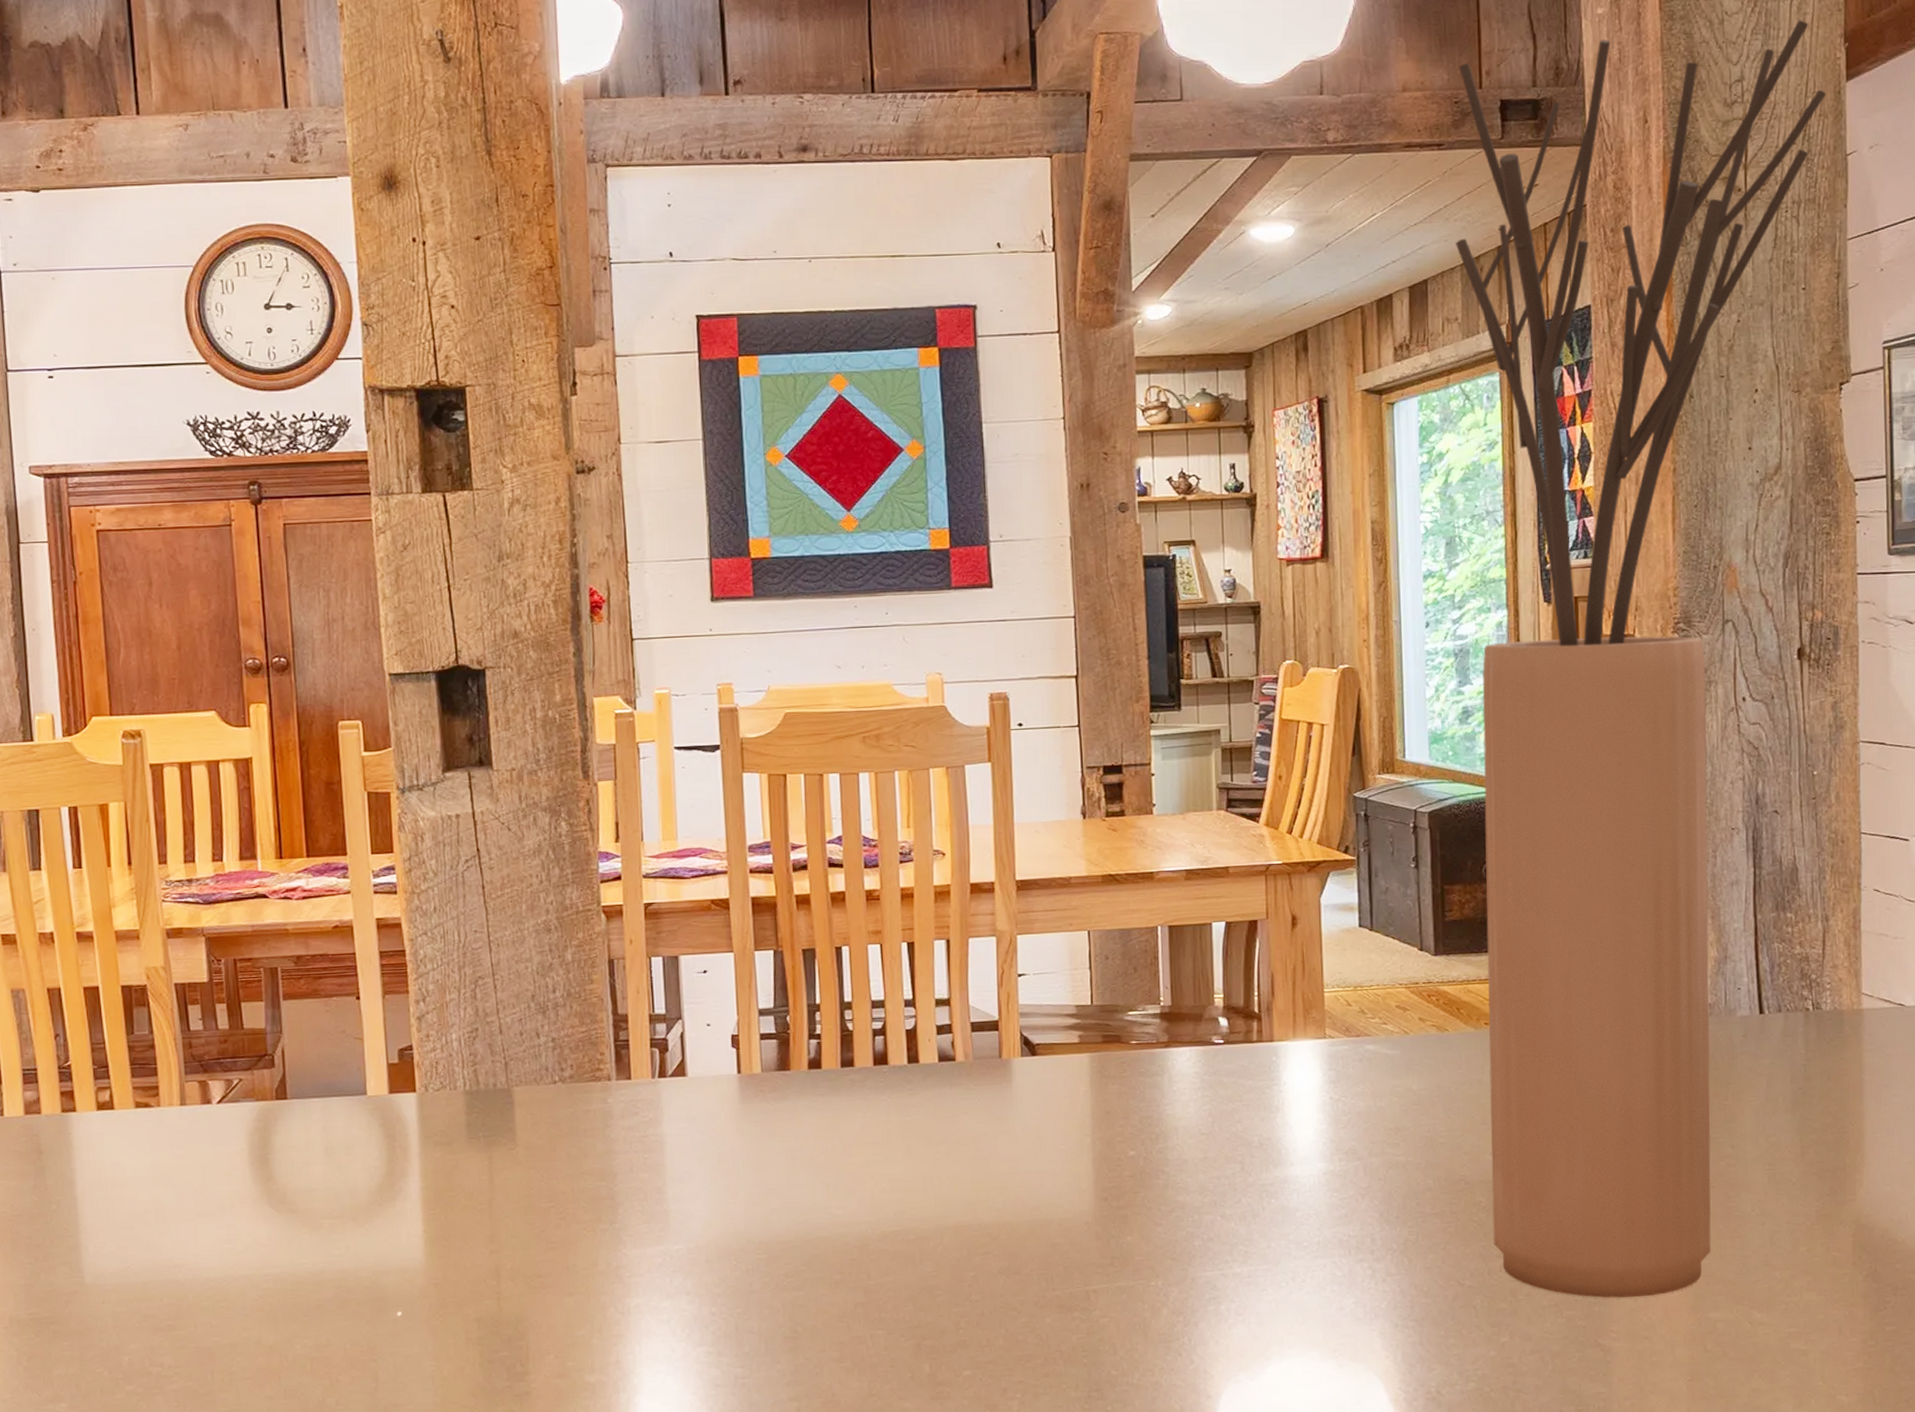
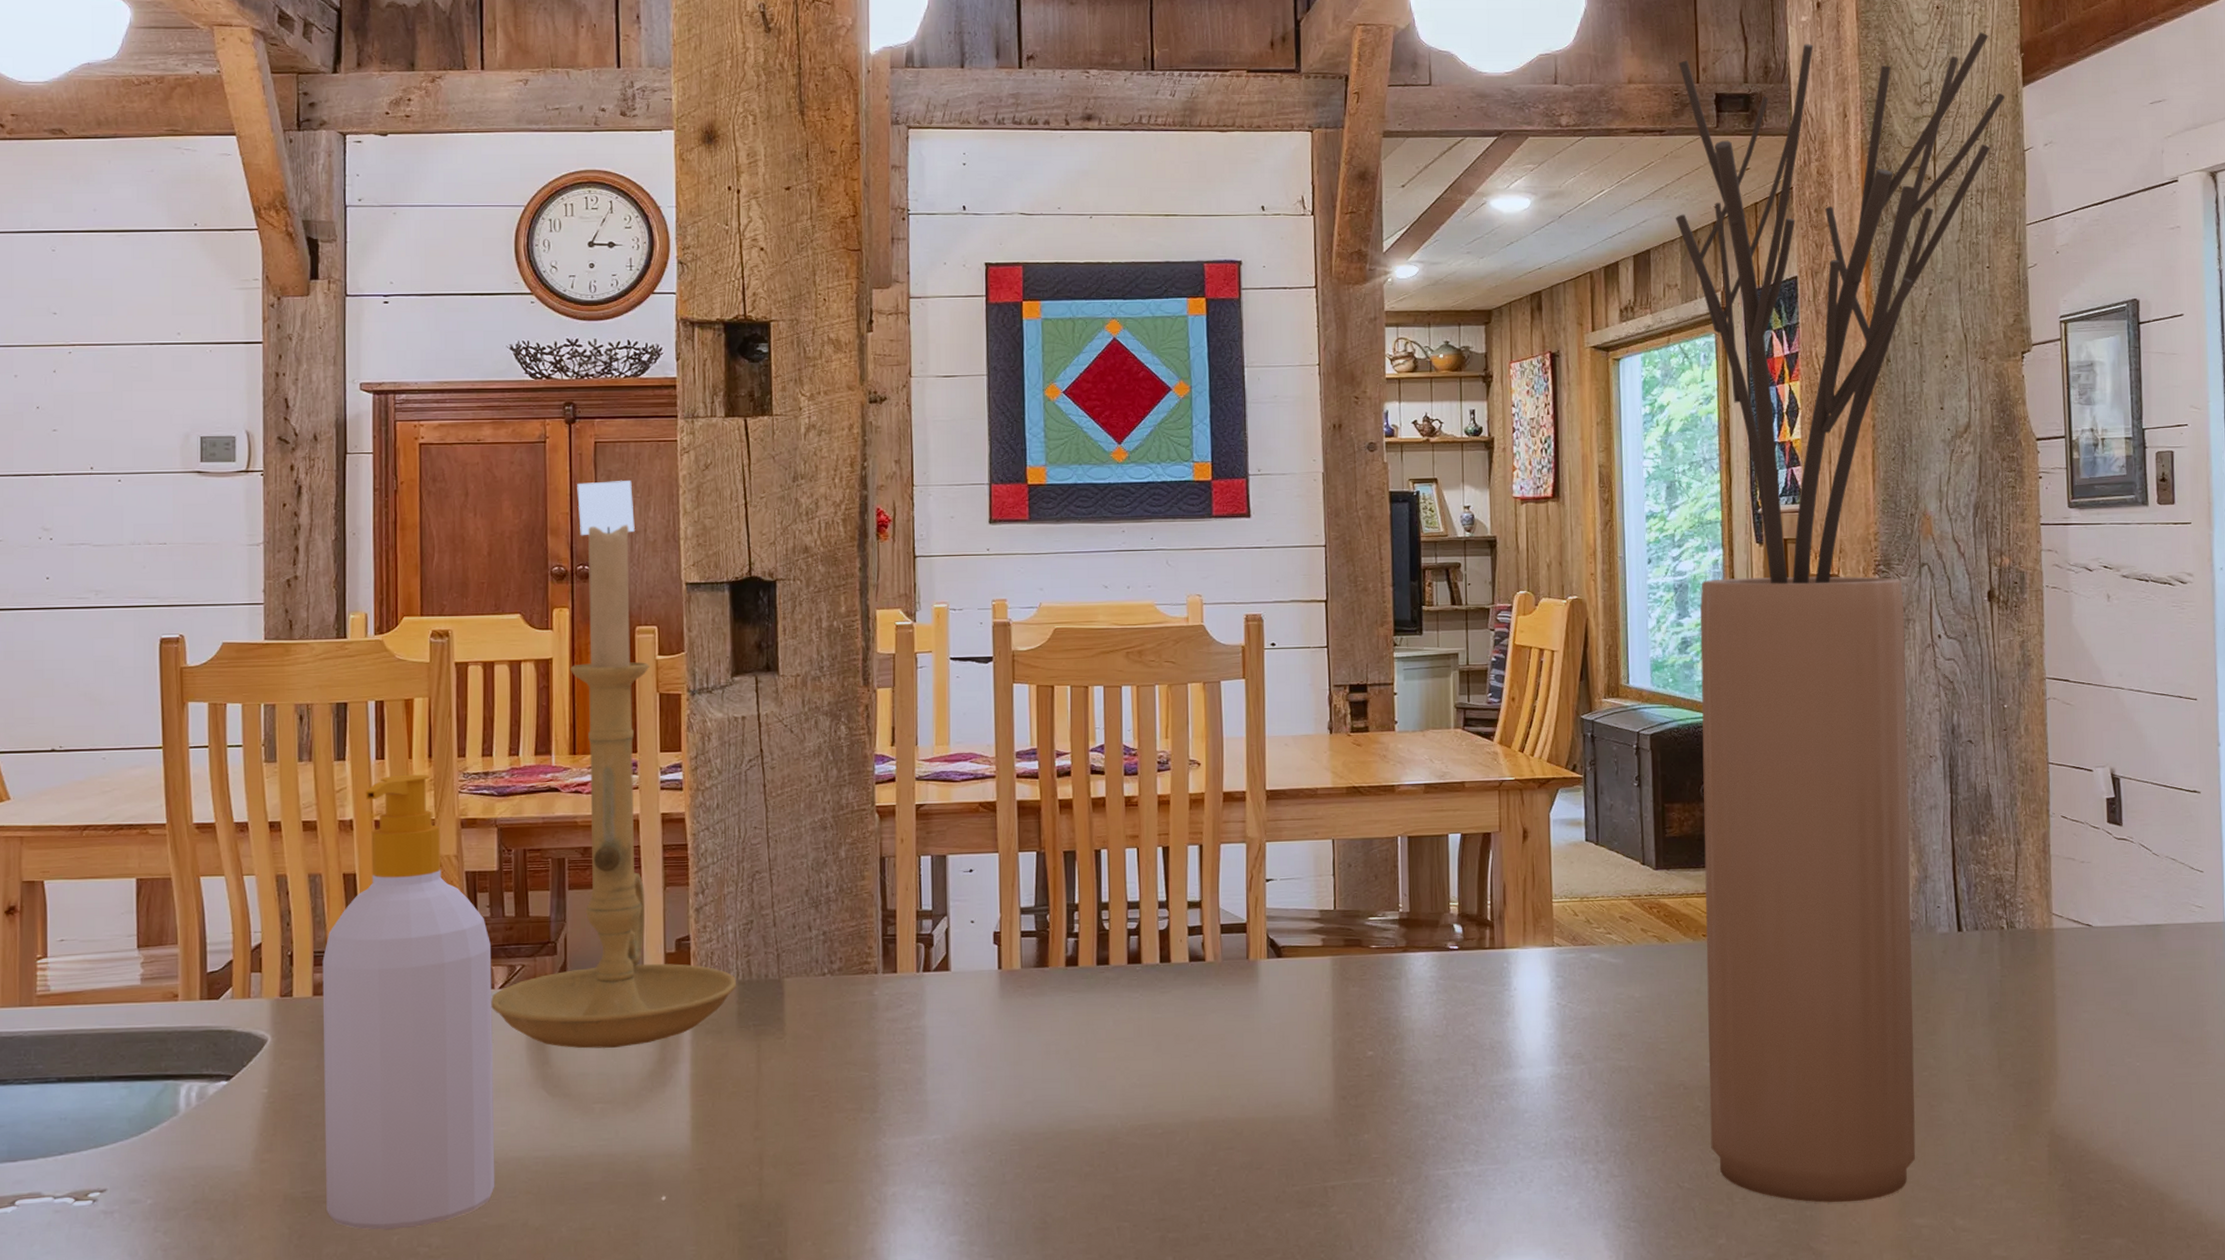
soap bottle: none [32,882,225,1351] -> present [322,774,495,1230]
candle holder: none [209,565,465,1163] -> present [491,481,737,1049]

